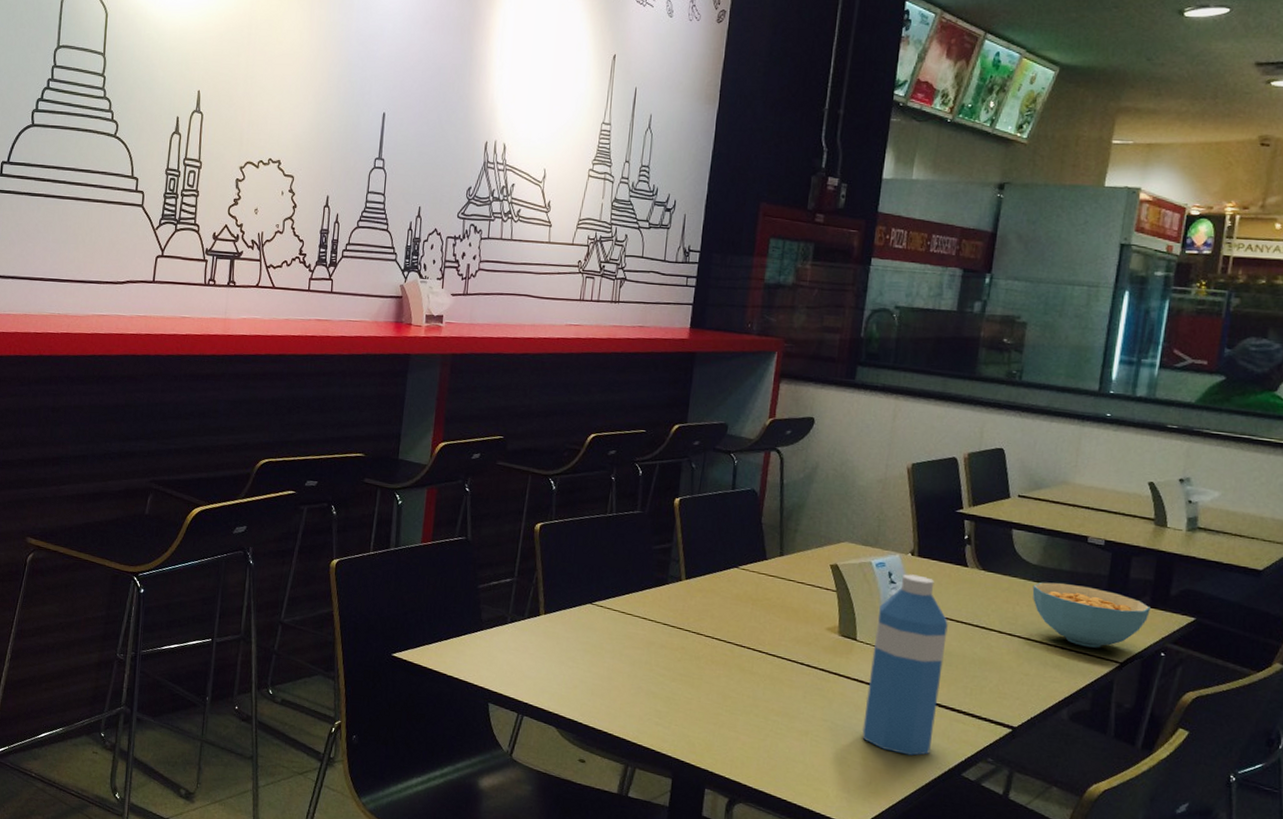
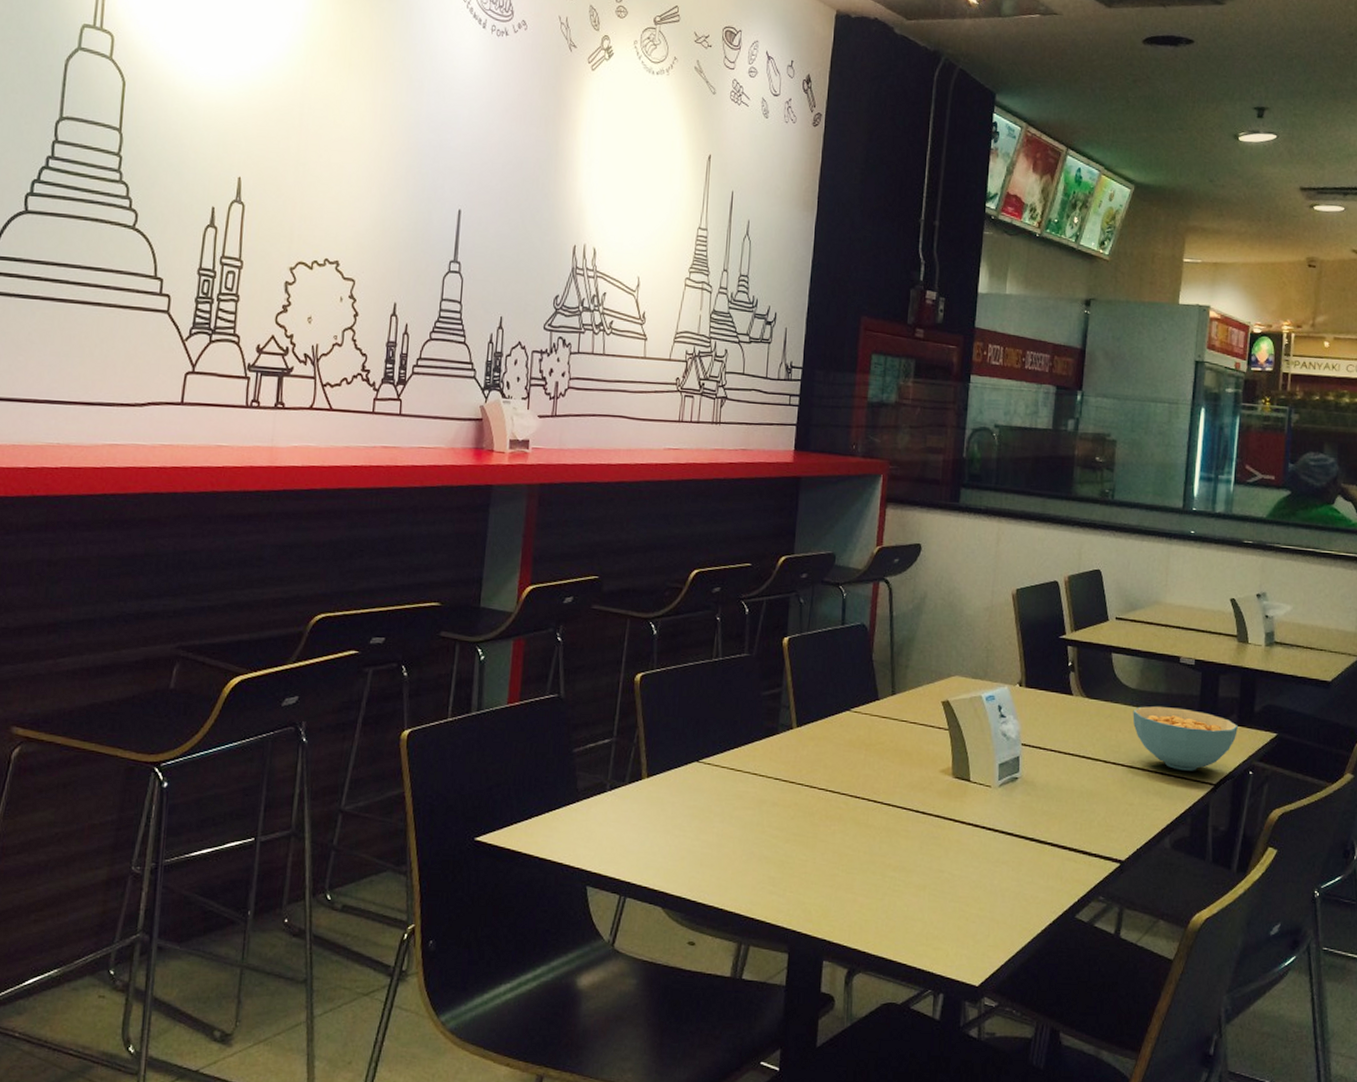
water bottle: present [862,574,948,756] -> none [979,706,1057,901]

